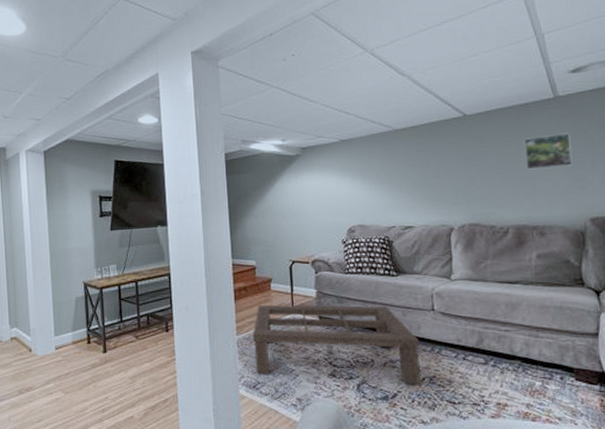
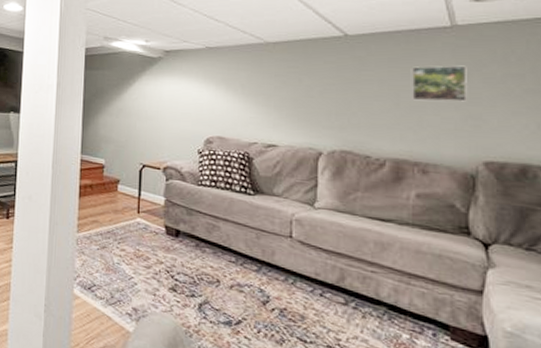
coffee table: present [252,304,421,386] -> none [93,205,272,317]

